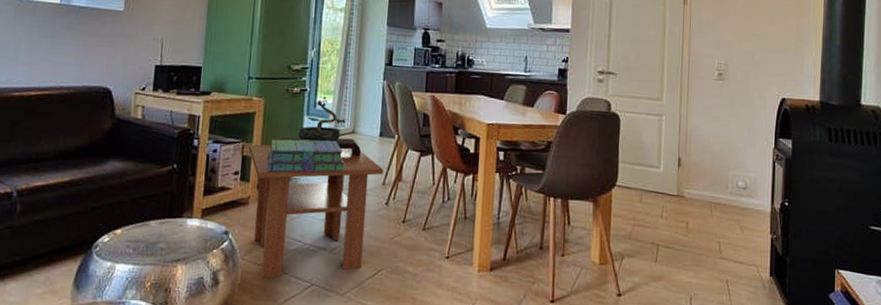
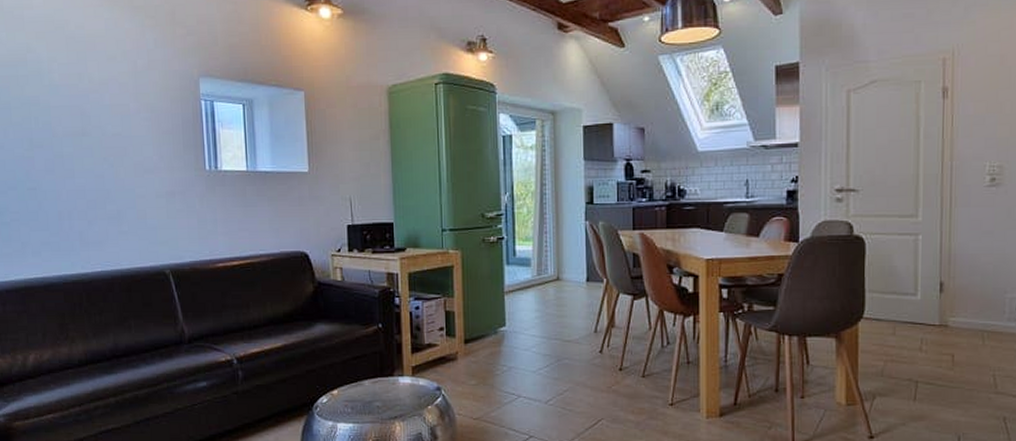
coffee table: present [249,144,384,278] -> none [451,295,595,431]
stack of books: present [267,139,345,173] -> none [470,289,553,326]
bonsai tree: present [279,96,362,156] -> none [481,243,569,303]

